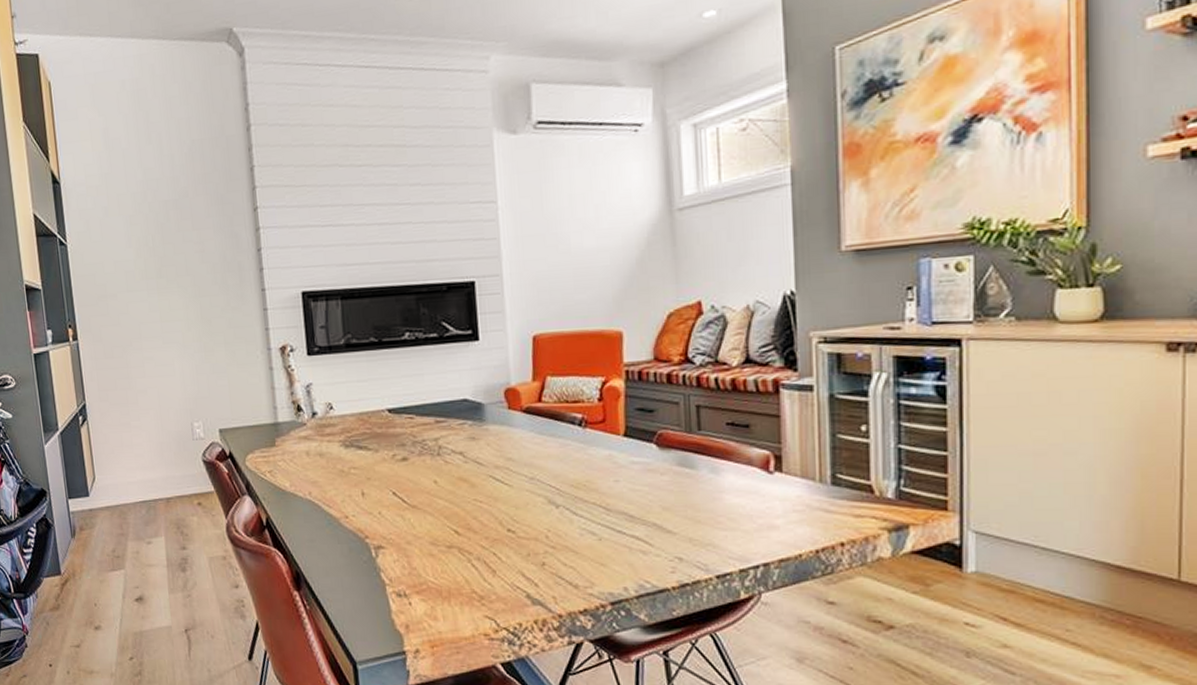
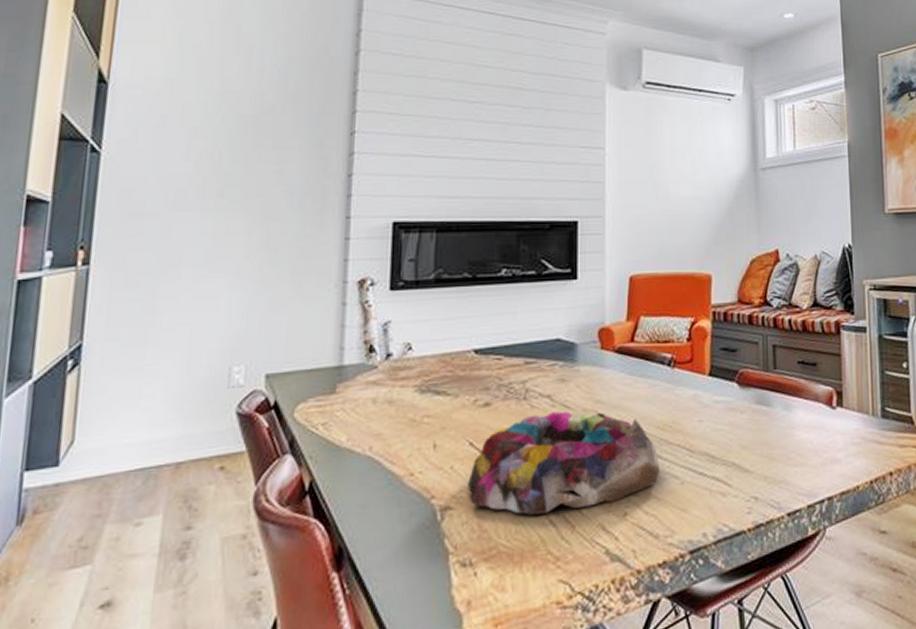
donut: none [395,467,576,558] -> present [468,411,660,515]

